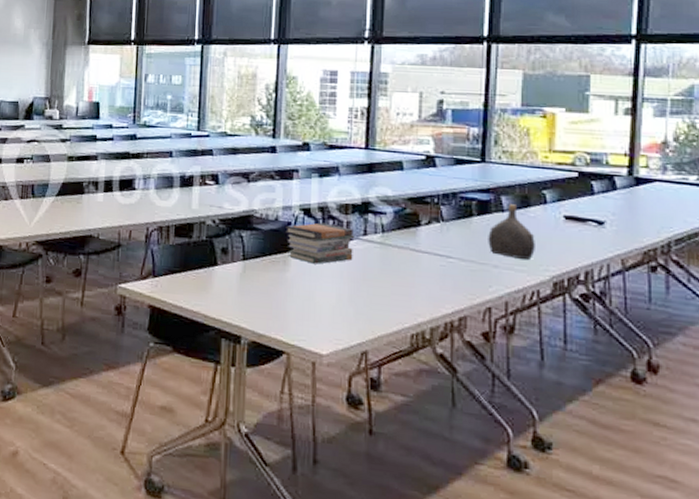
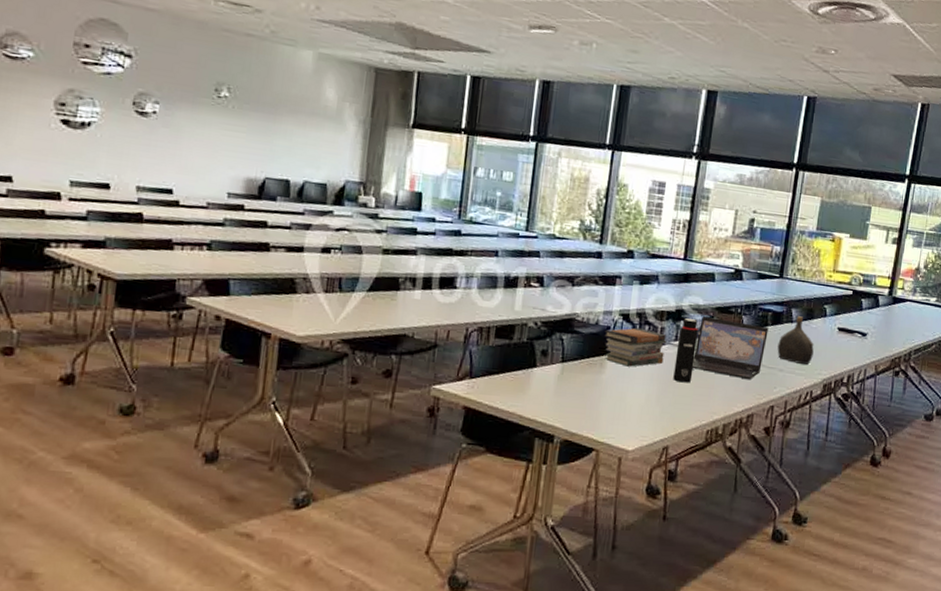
water bottle: none [366,211,393,282] -> present [673,318,701,383]
laptop: none [387,208,474,278] -> present [692,316,769,380]

